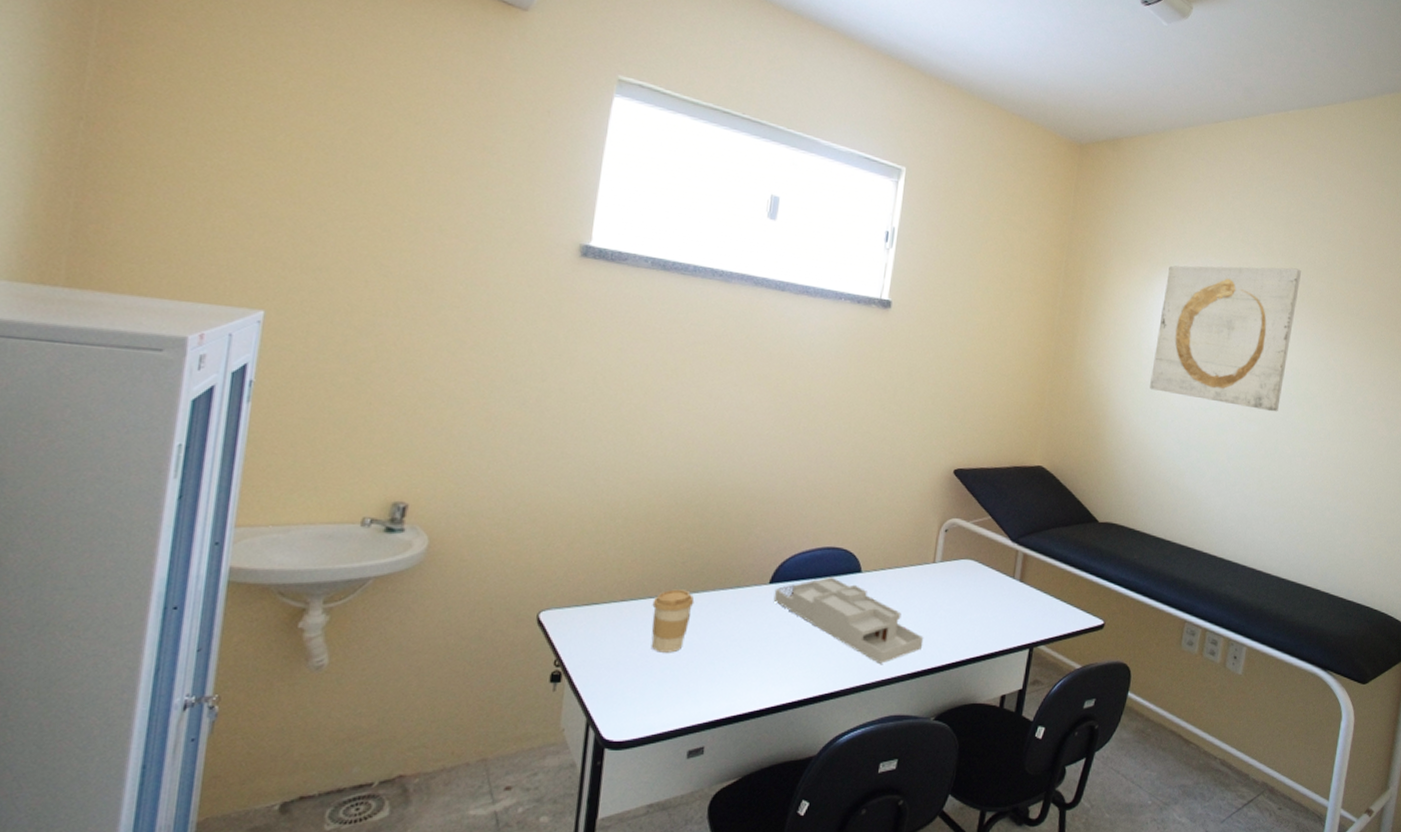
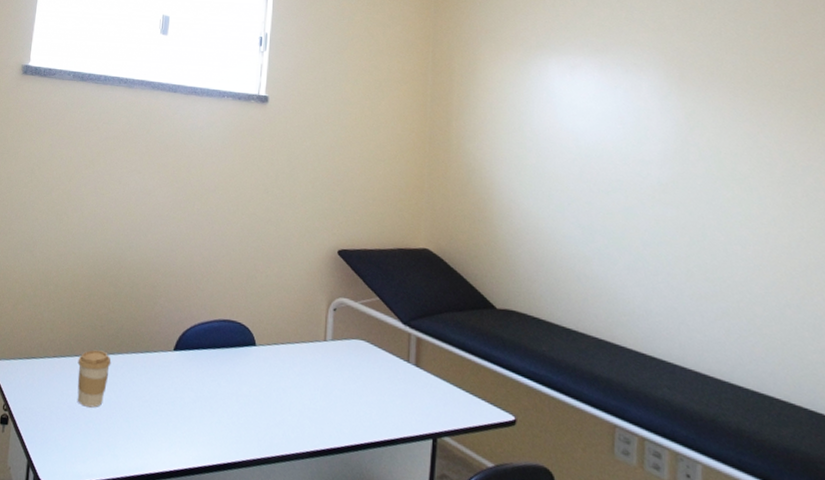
desk organizer: present [773,577,924,664] -> none [178,348,320,439]
wall art: present [1150,265,1301,412] -> none [538,41,705,195]

